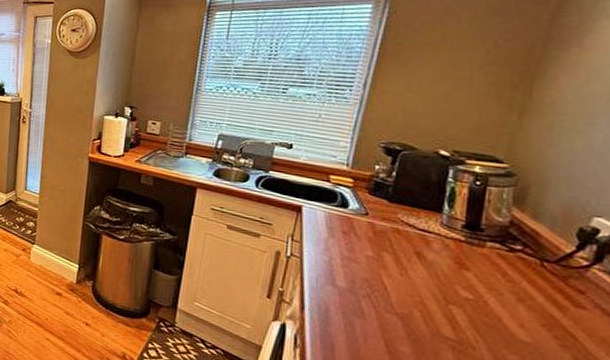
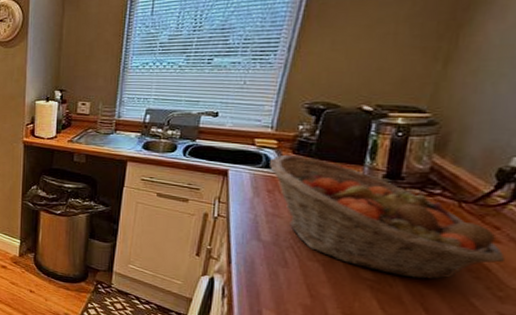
fruit basket: none [344,194,591,345] -> present [269,154,505,280]

